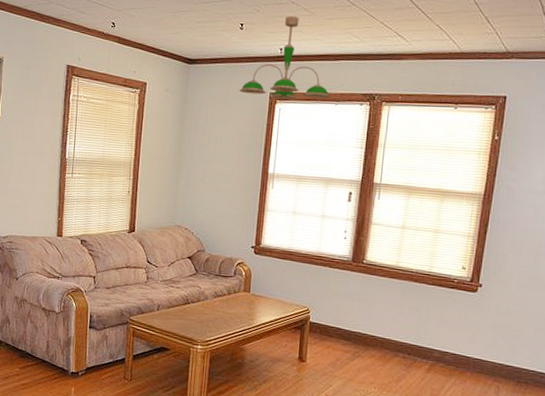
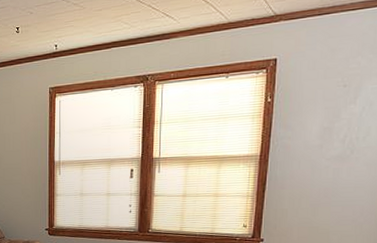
ceiling light fixture: present [239,15,331,101] -> none [21,12,106,93]

